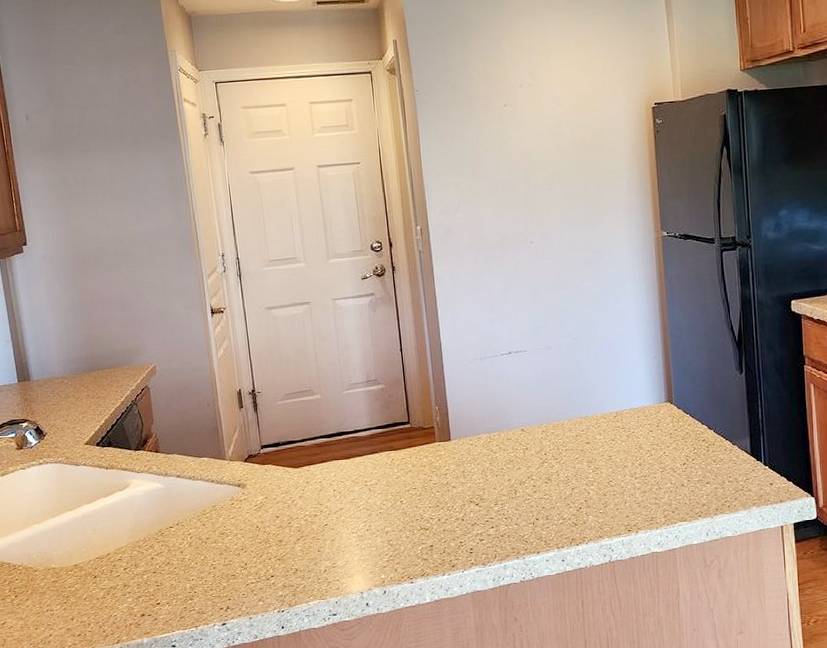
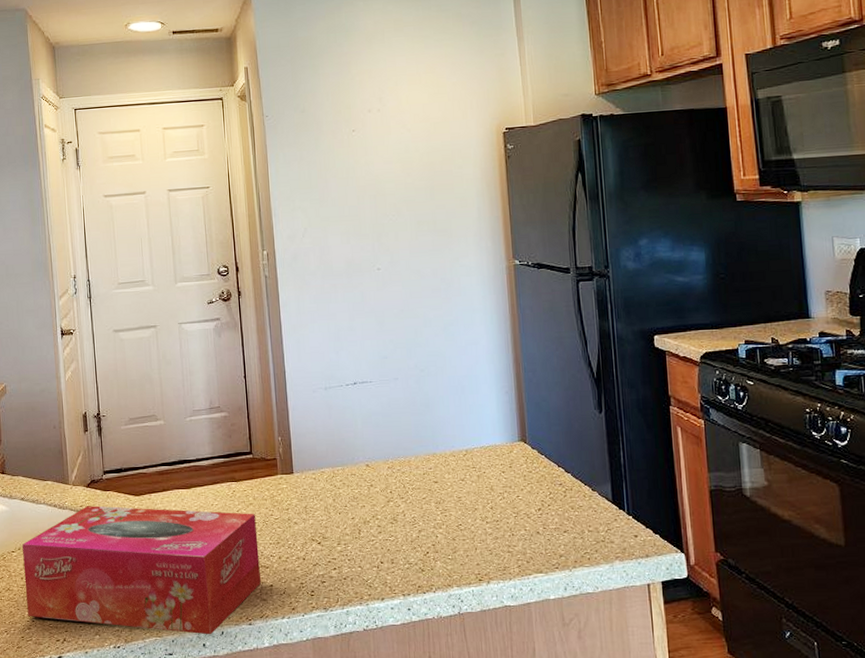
tissue box: none [180,479,421,595] -> present [22,505,261,635]

